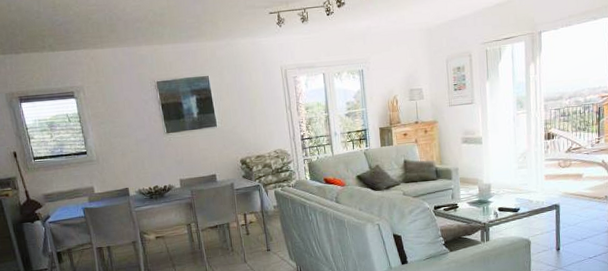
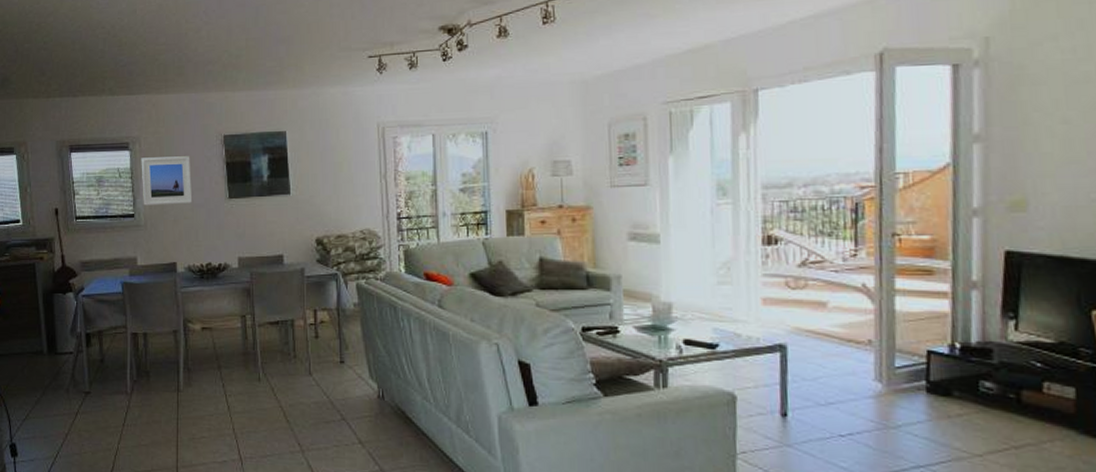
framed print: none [86,100,137,144] -> present [141,156,193,206]

